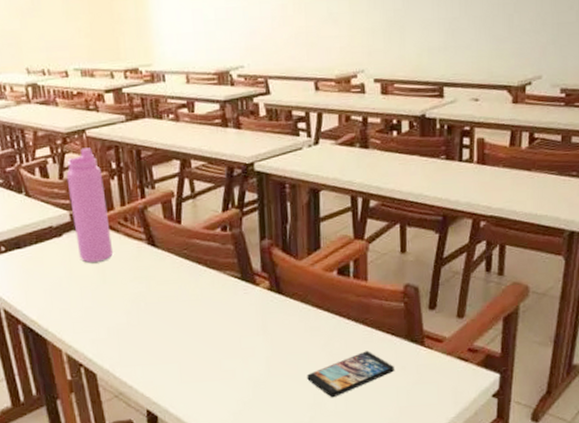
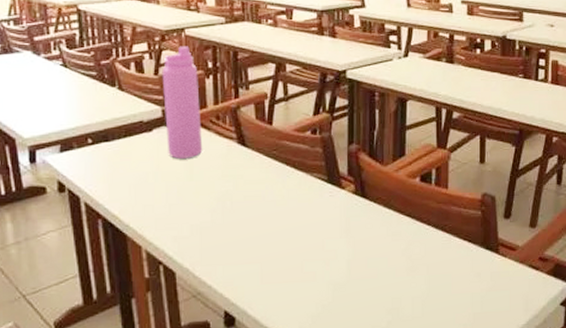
smartphone: present [307,351,394,398] -> none [386,257,470,303]

